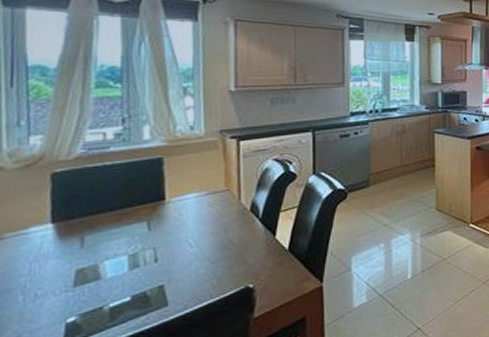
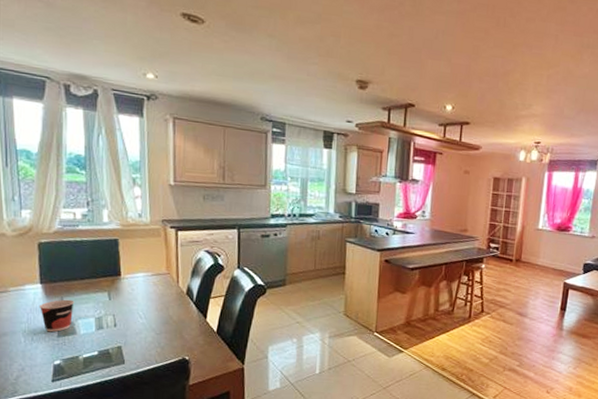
cup: none [49,237,100,283] -> present [40,299,74,332]

